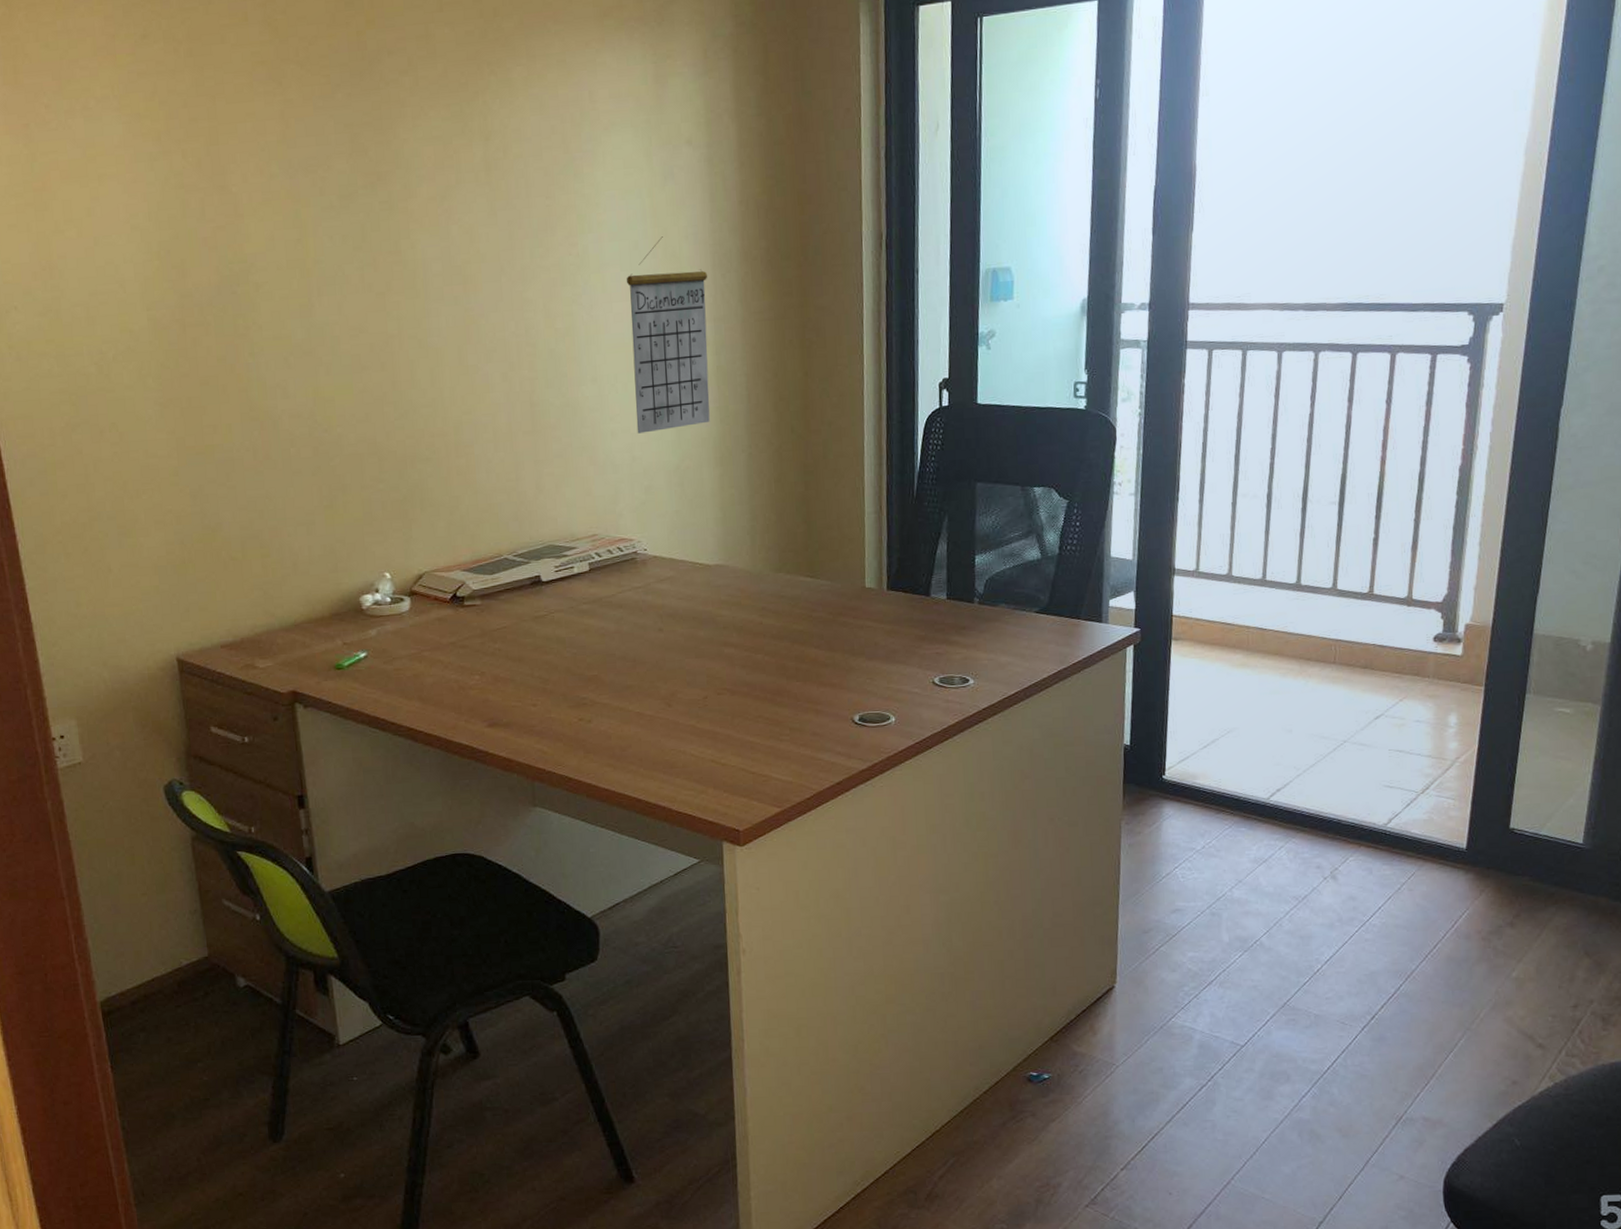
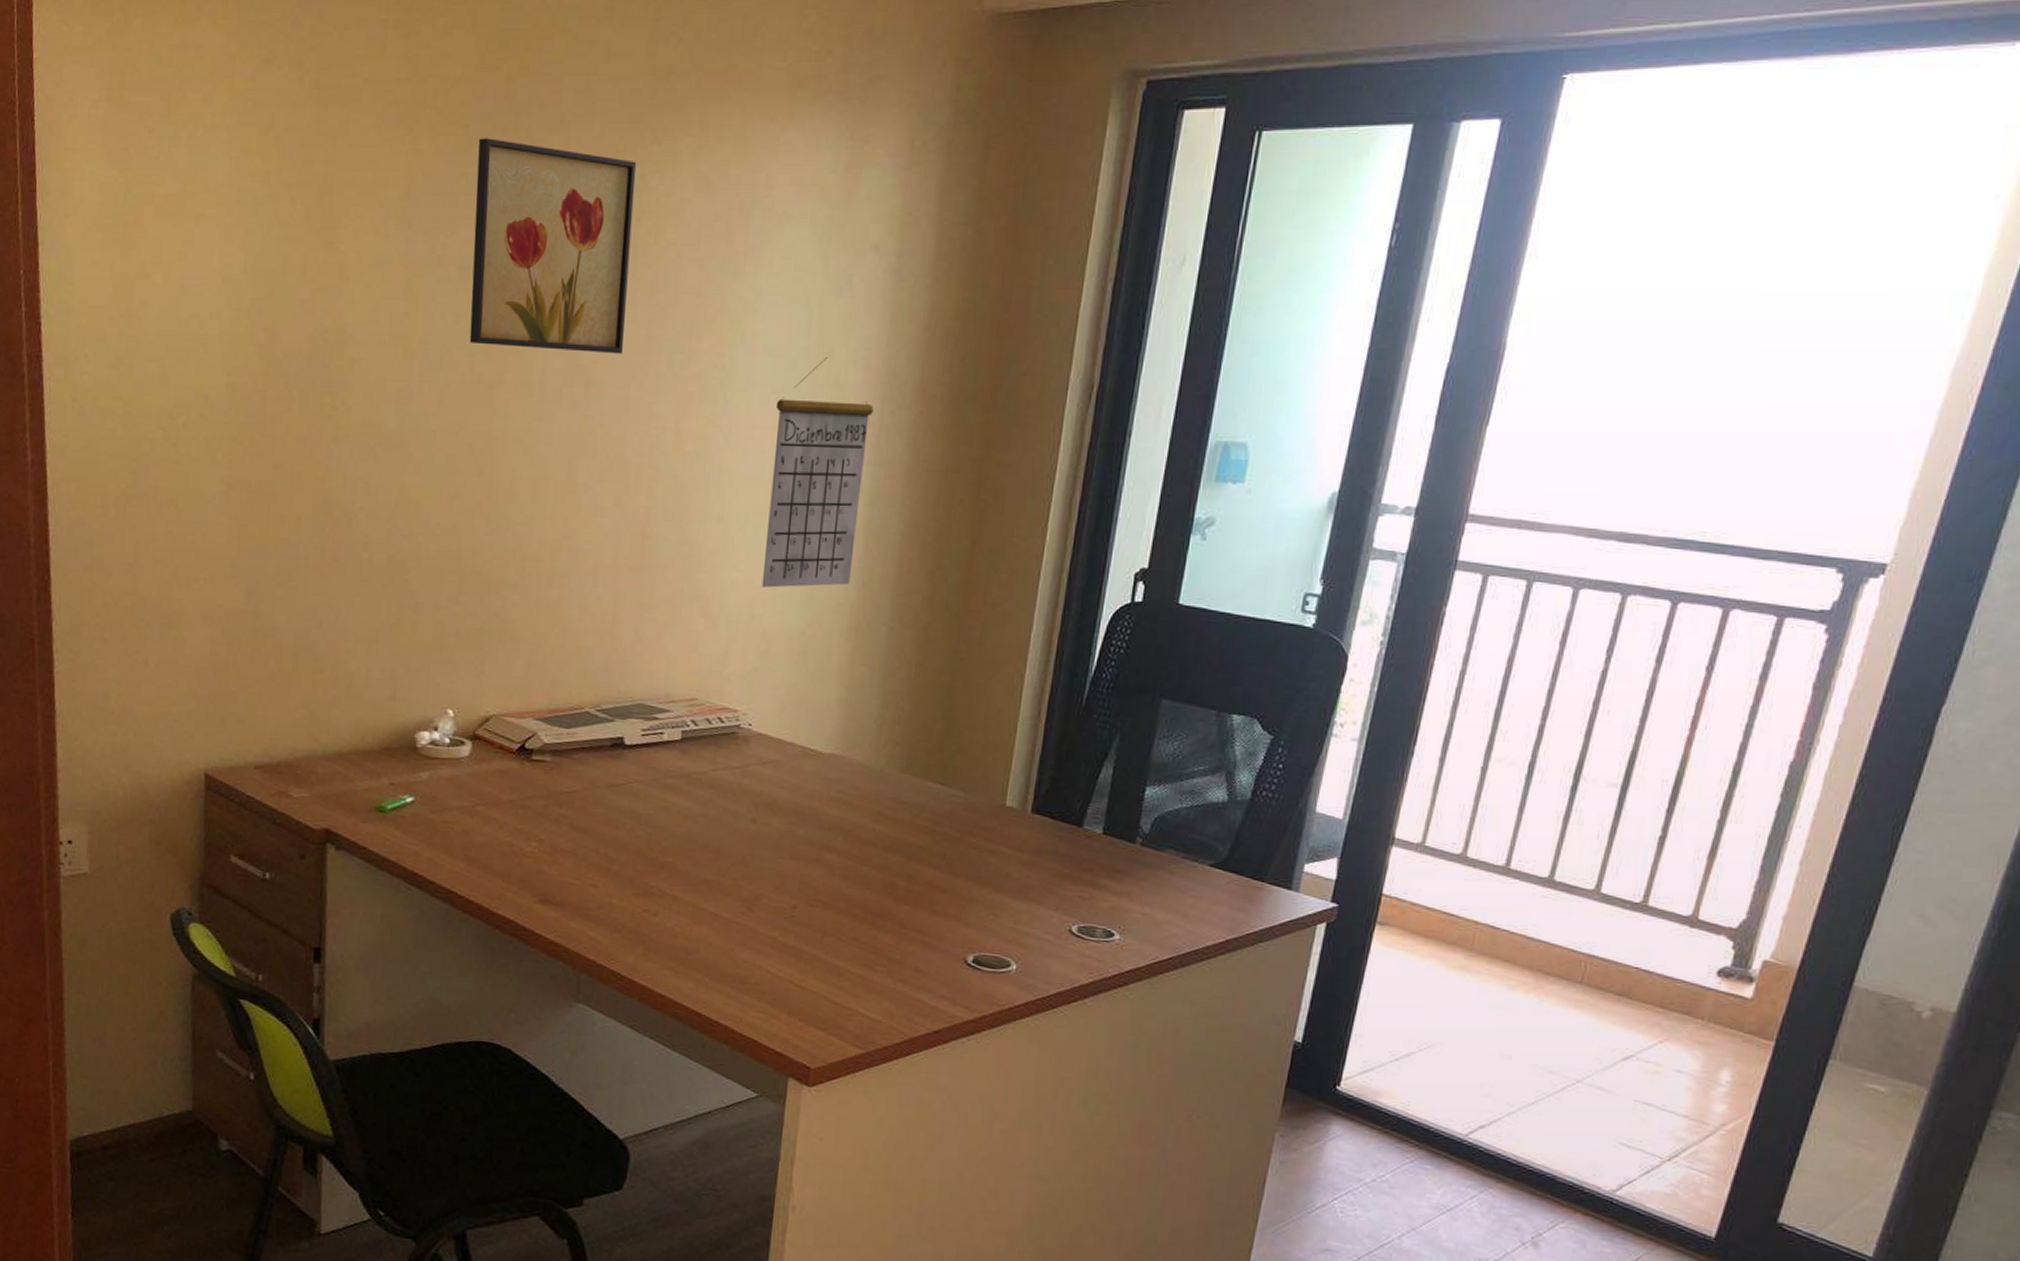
wall art: none [339,84,491,259] -> present [469,138,637,355]

